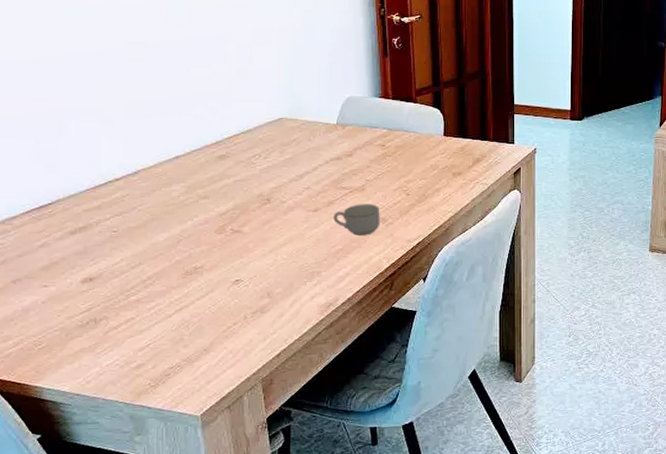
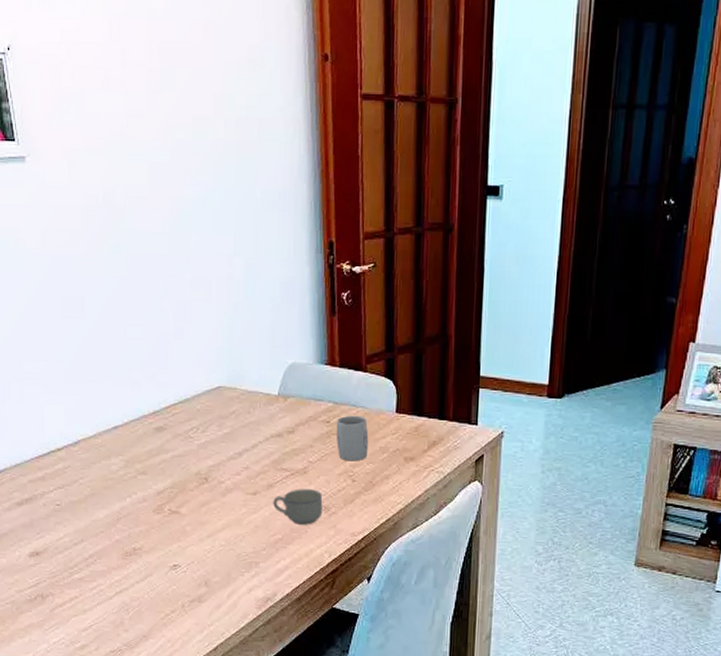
mug: none [390,139,420,178] -> present [336,415,369,462]

